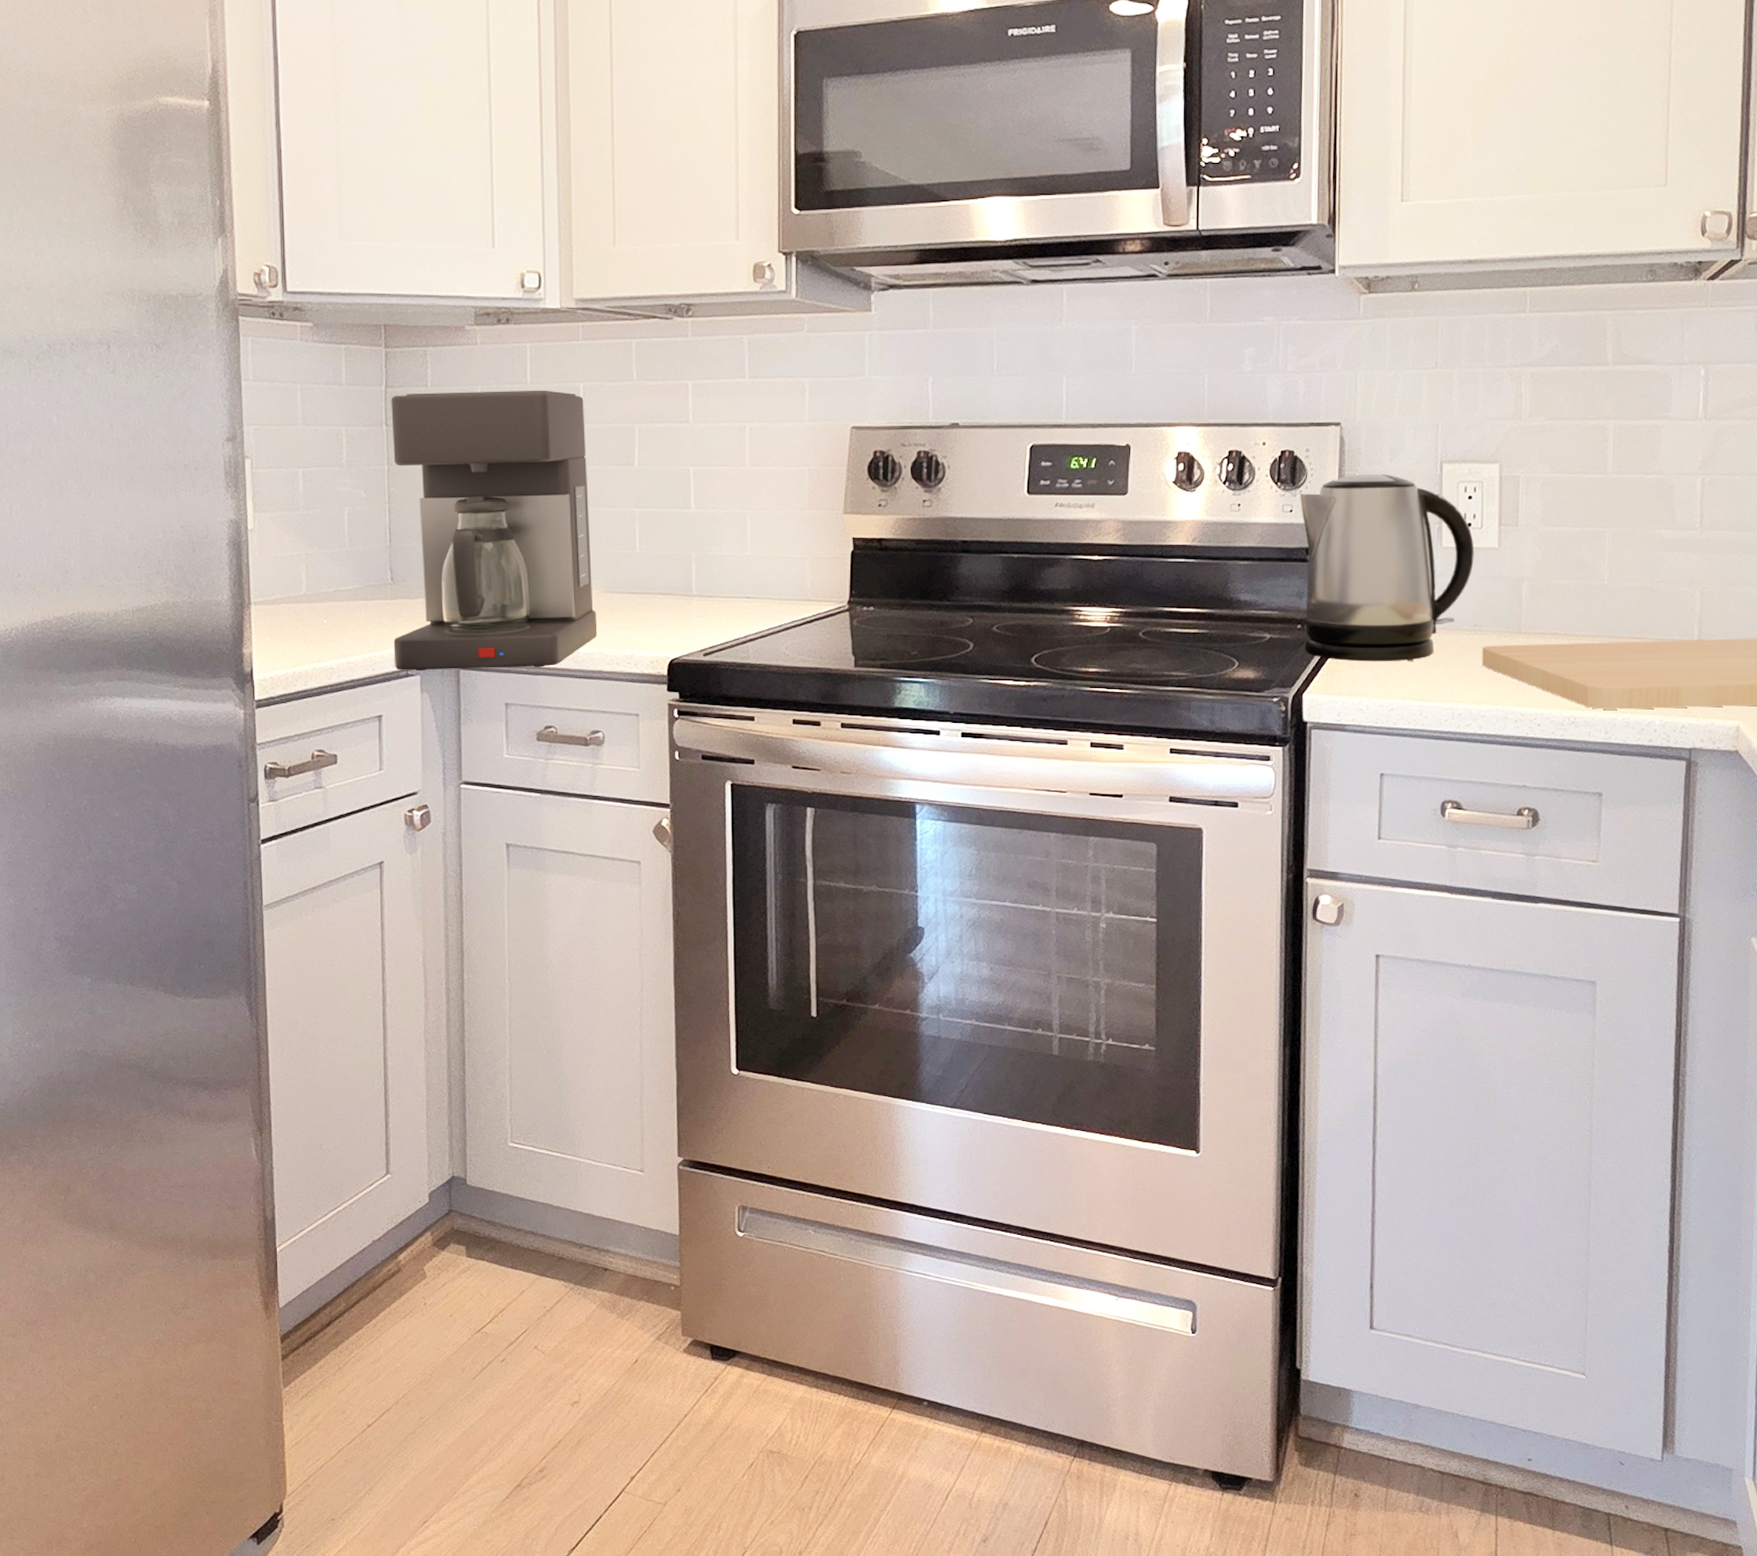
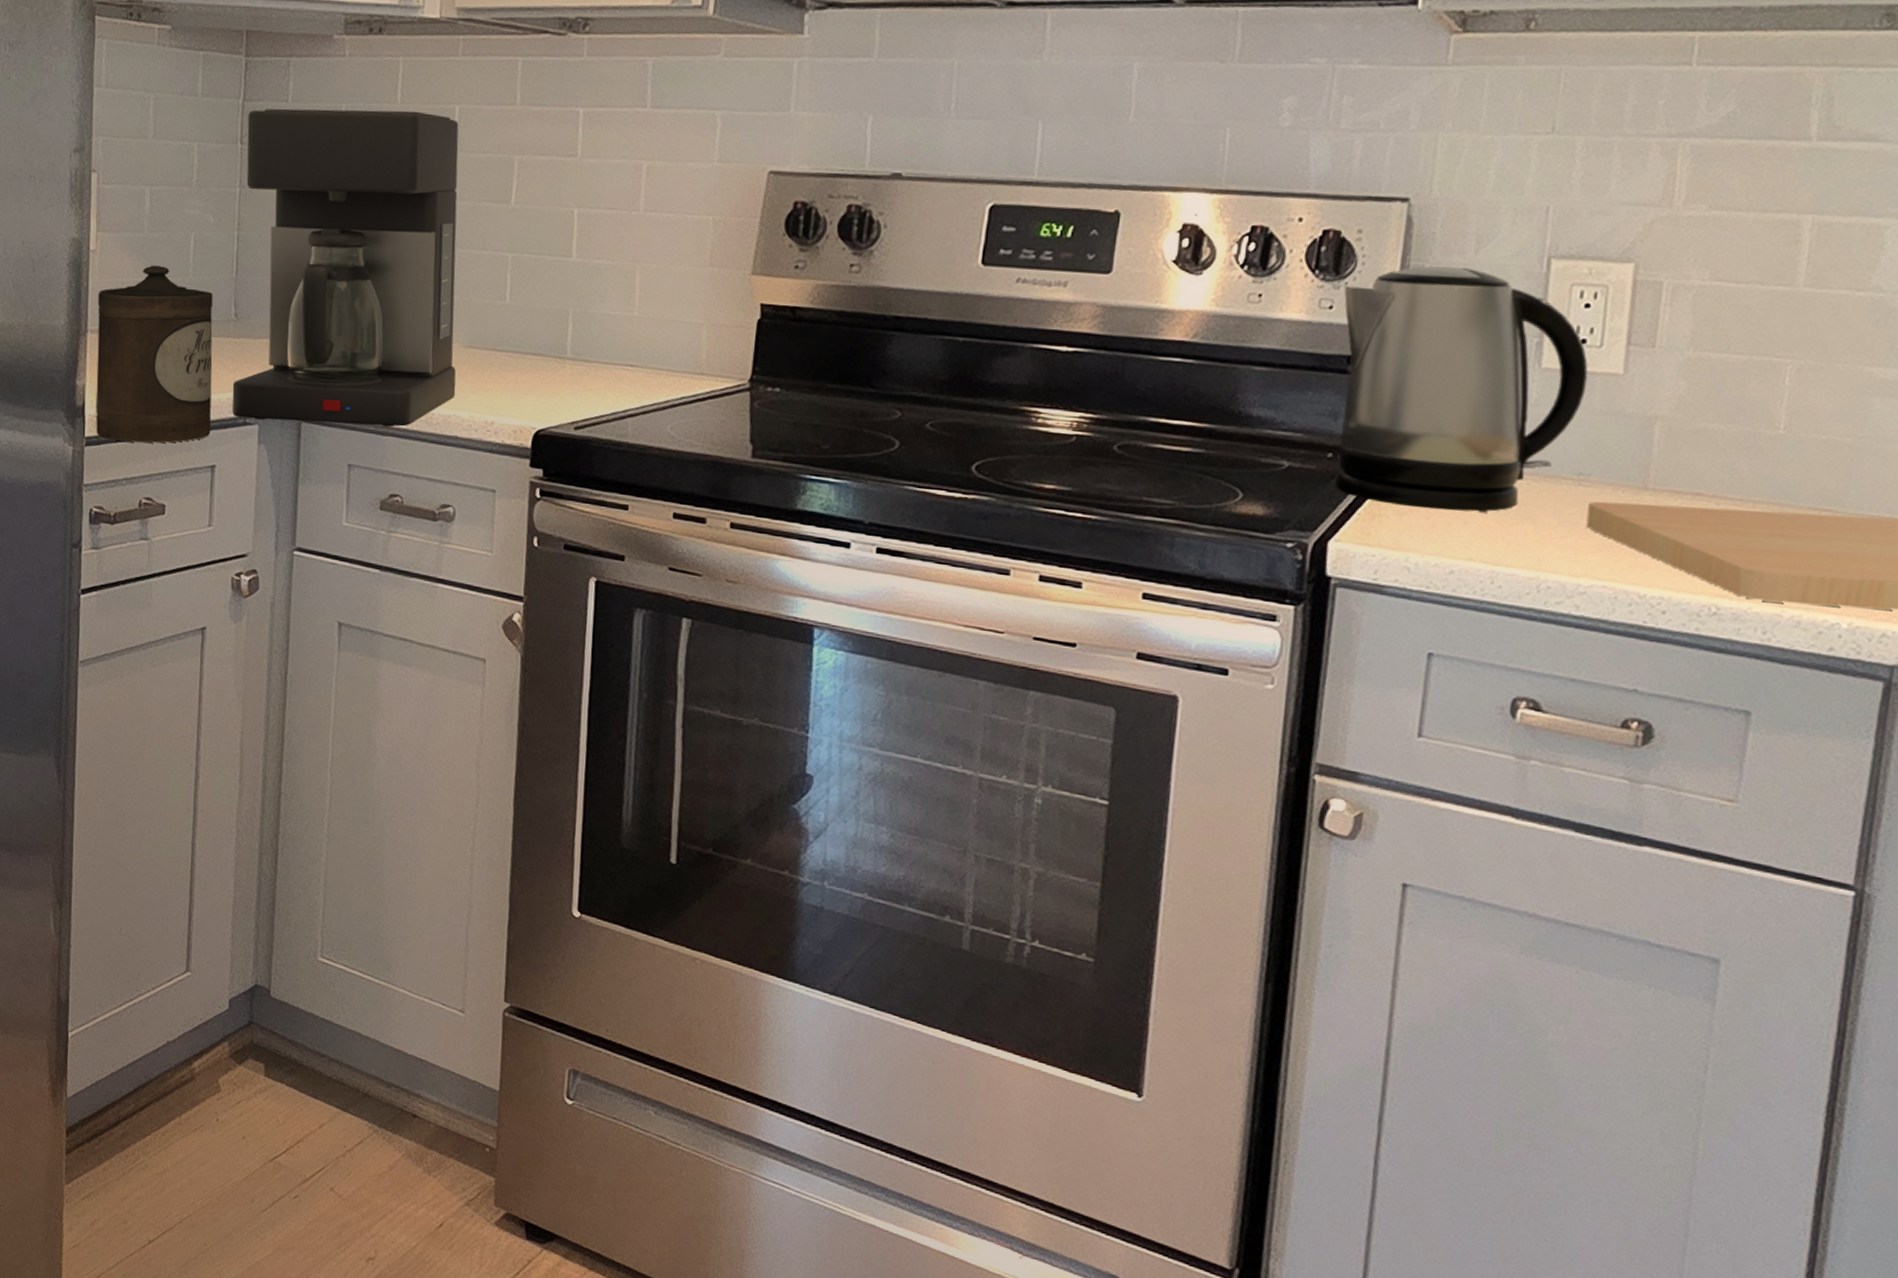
canister: none [259,539,376,701] -> present [96,265,213,443]

